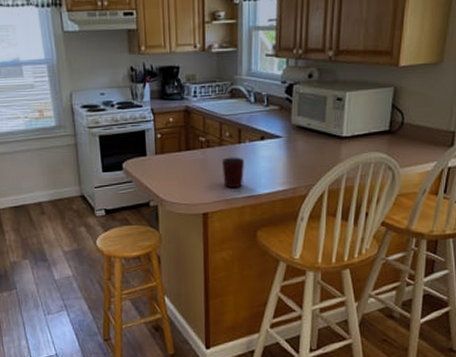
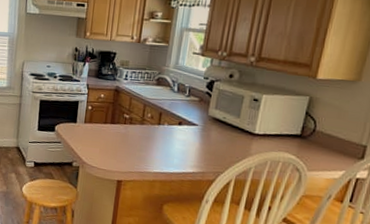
mug: present [223,157,244,189] -> none [139,135,161,164]

